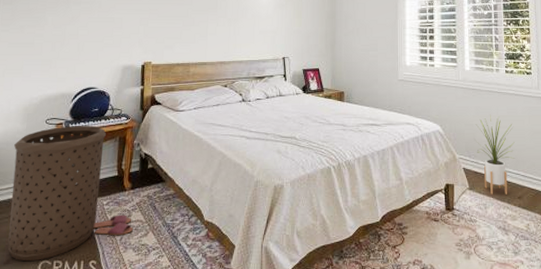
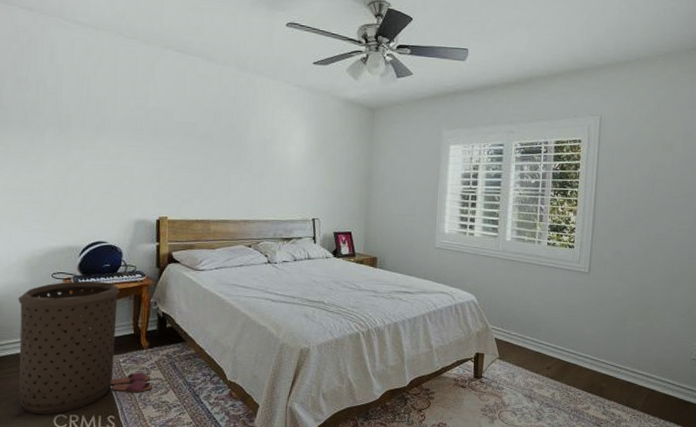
house plant: present [475,115,515,194] -> none [510,287,549,365]

